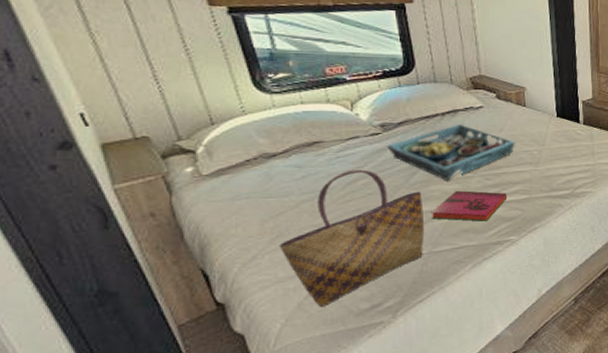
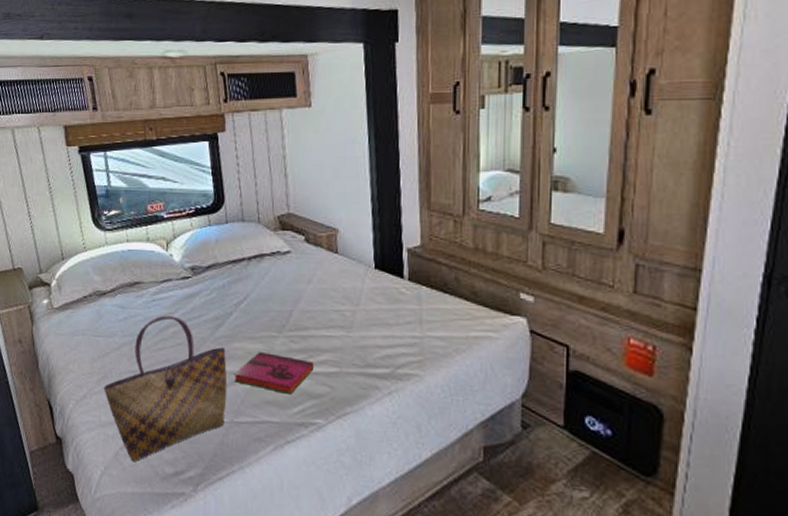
serving tray: present [387,124,515,182] -> none [195,271,324,339]

